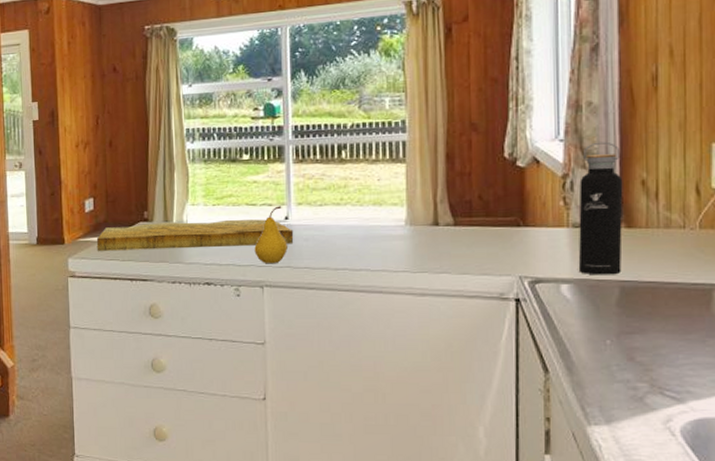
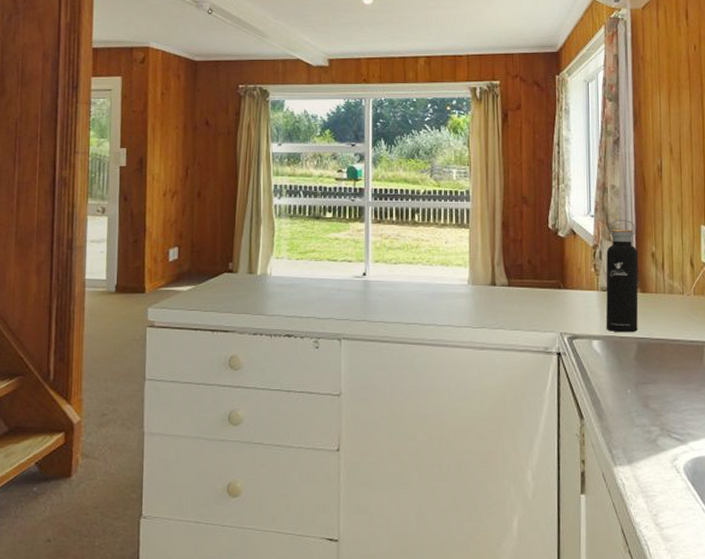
cutting board: present [96,219,294,251] -> none [178,273,370,301]
fruit: present [254,206,288,264] -> none [334,262,364,318]

